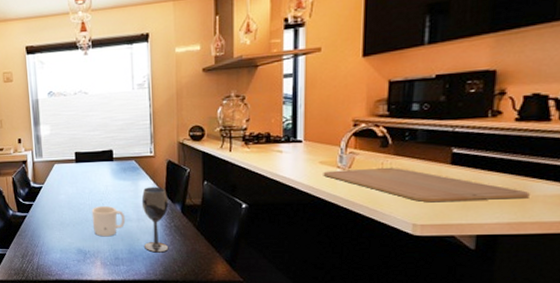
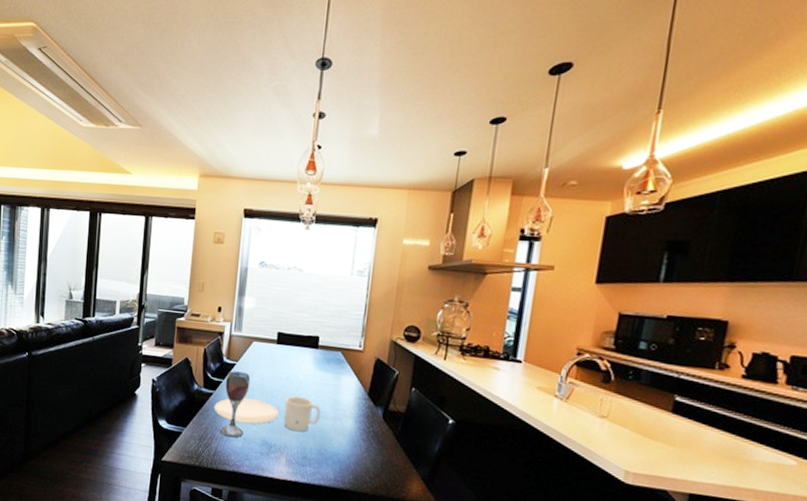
plate: none [30,214,89,238] -> present [214,397,280,425]
cup: none [36,193,59,251] -> present [219,371,251,438]
wine glass: present [141,186,169,253] -> none [336,383,371,459]
chopping board: present [323,167,530,203] -> none [538,398,749,462]

